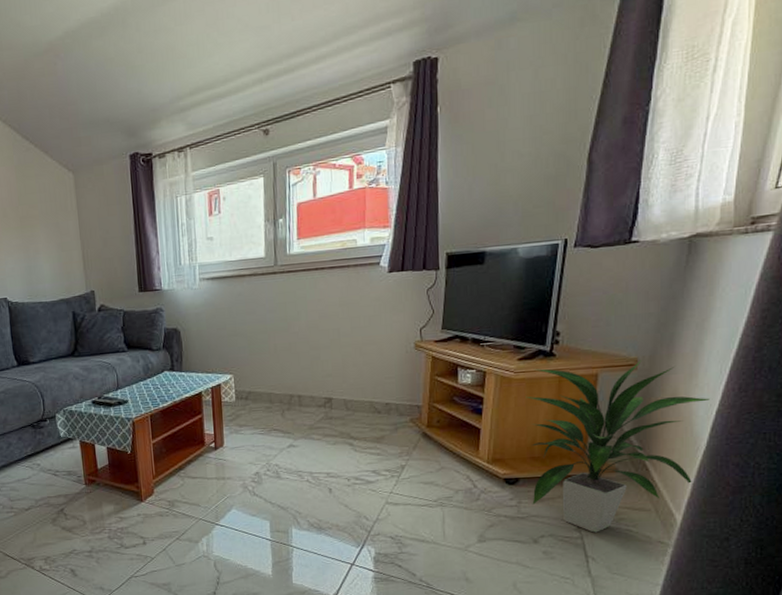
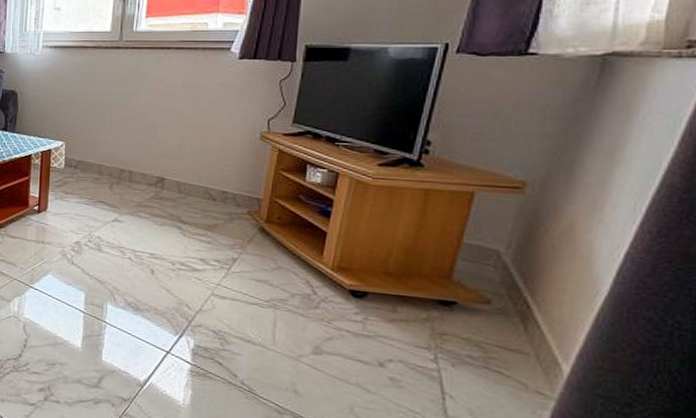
indoor plant: present [525,360,713,533] -> none [381,176,621,368]

